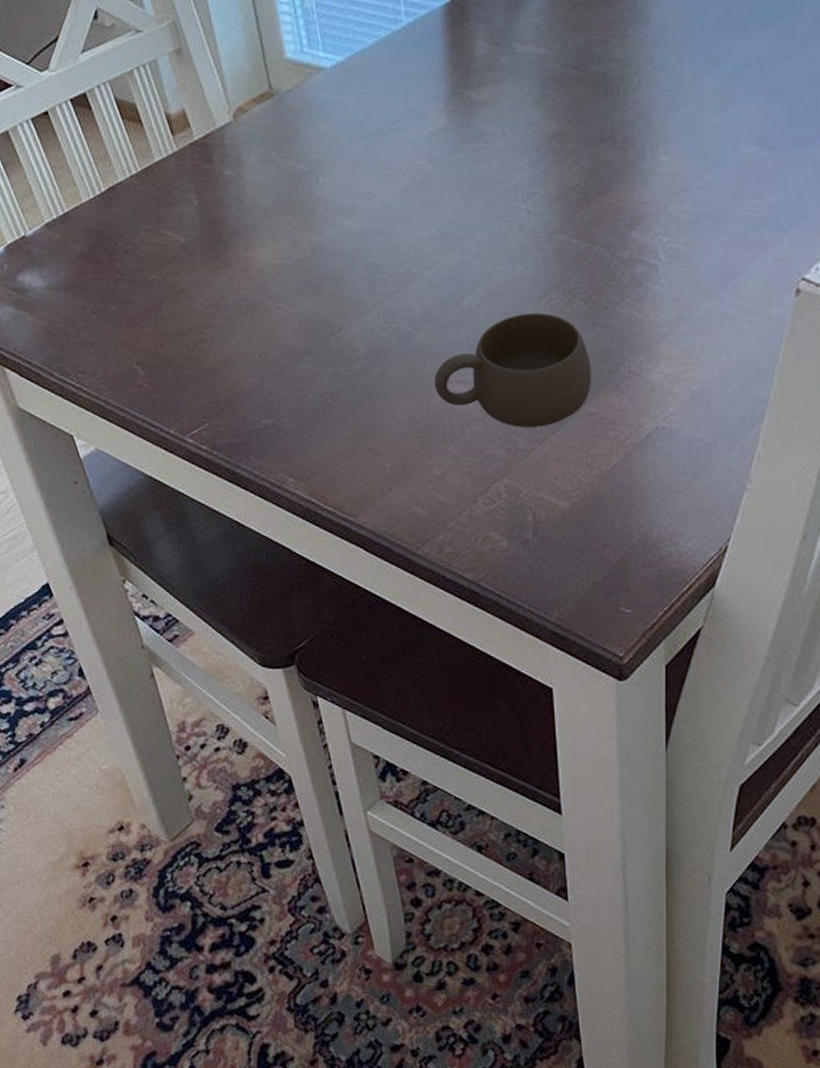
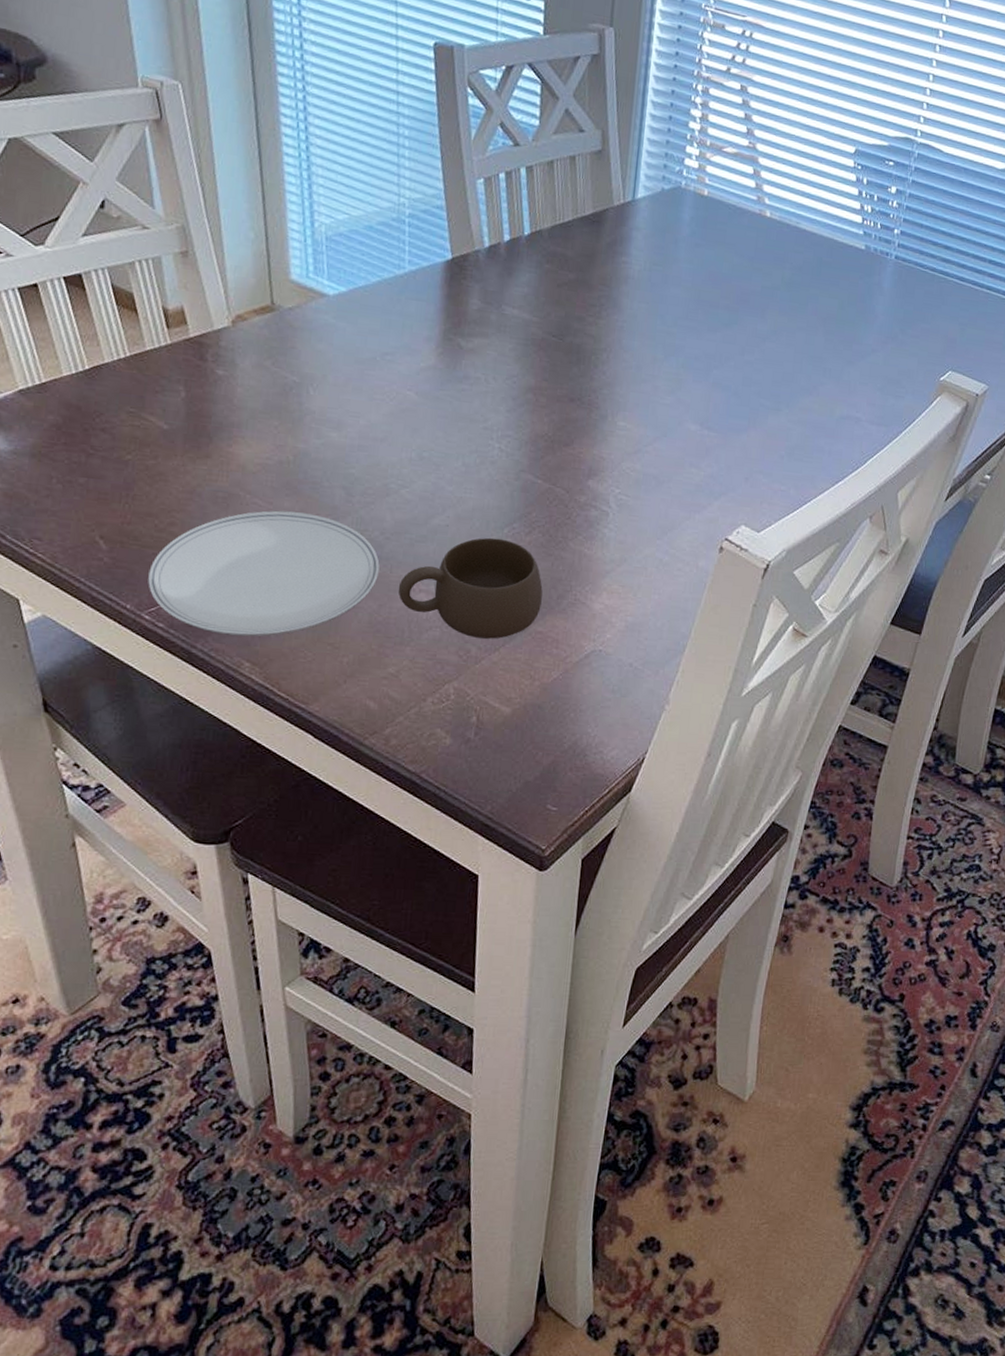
plate: none [186,312,412,451] -> present [148,510,380,637]

